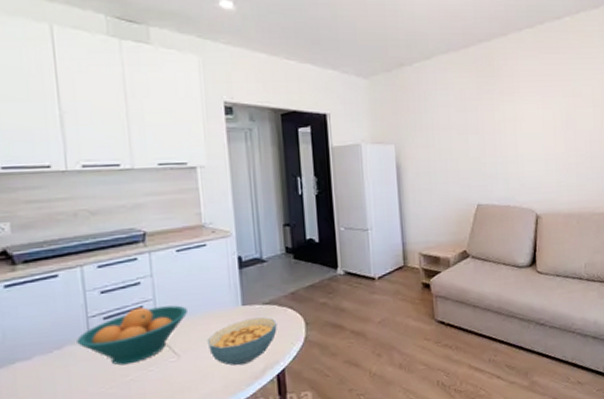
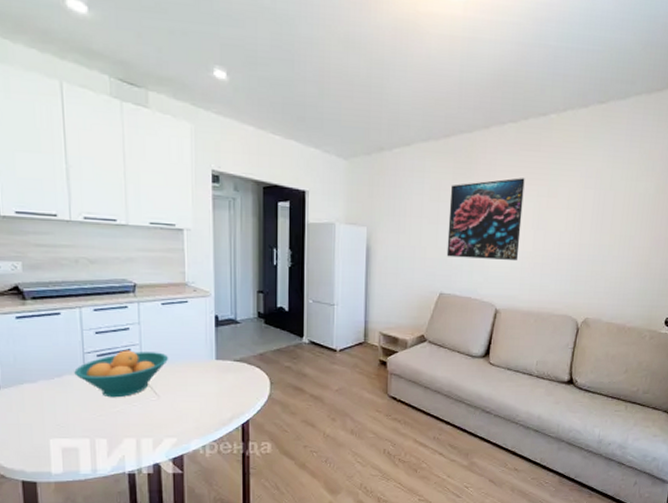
cereal bowl: present [208,317,277,366] -> none [185,372,245,412]
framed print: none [476,81,552,167] -> present [446,178,525,260]

